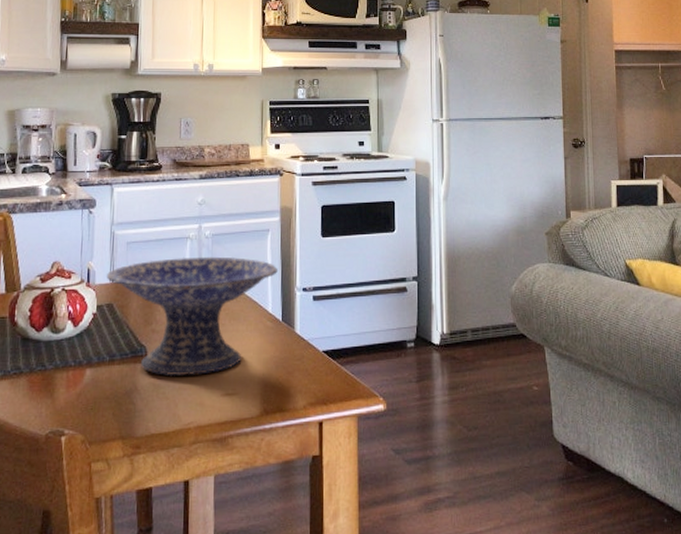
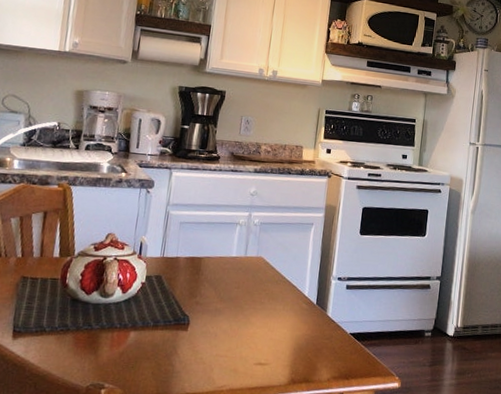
decorative bowl: present [106,256,278,377] -> none [157,240,317,345]

